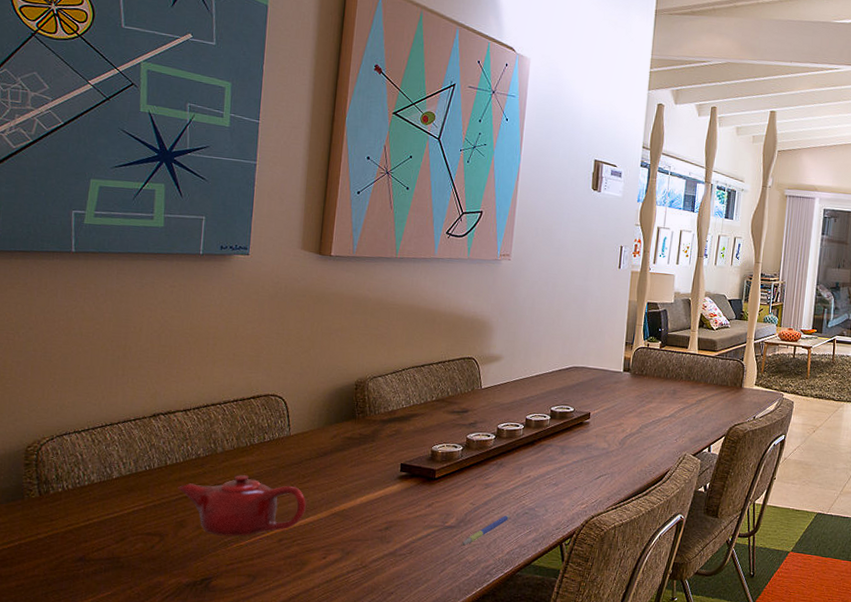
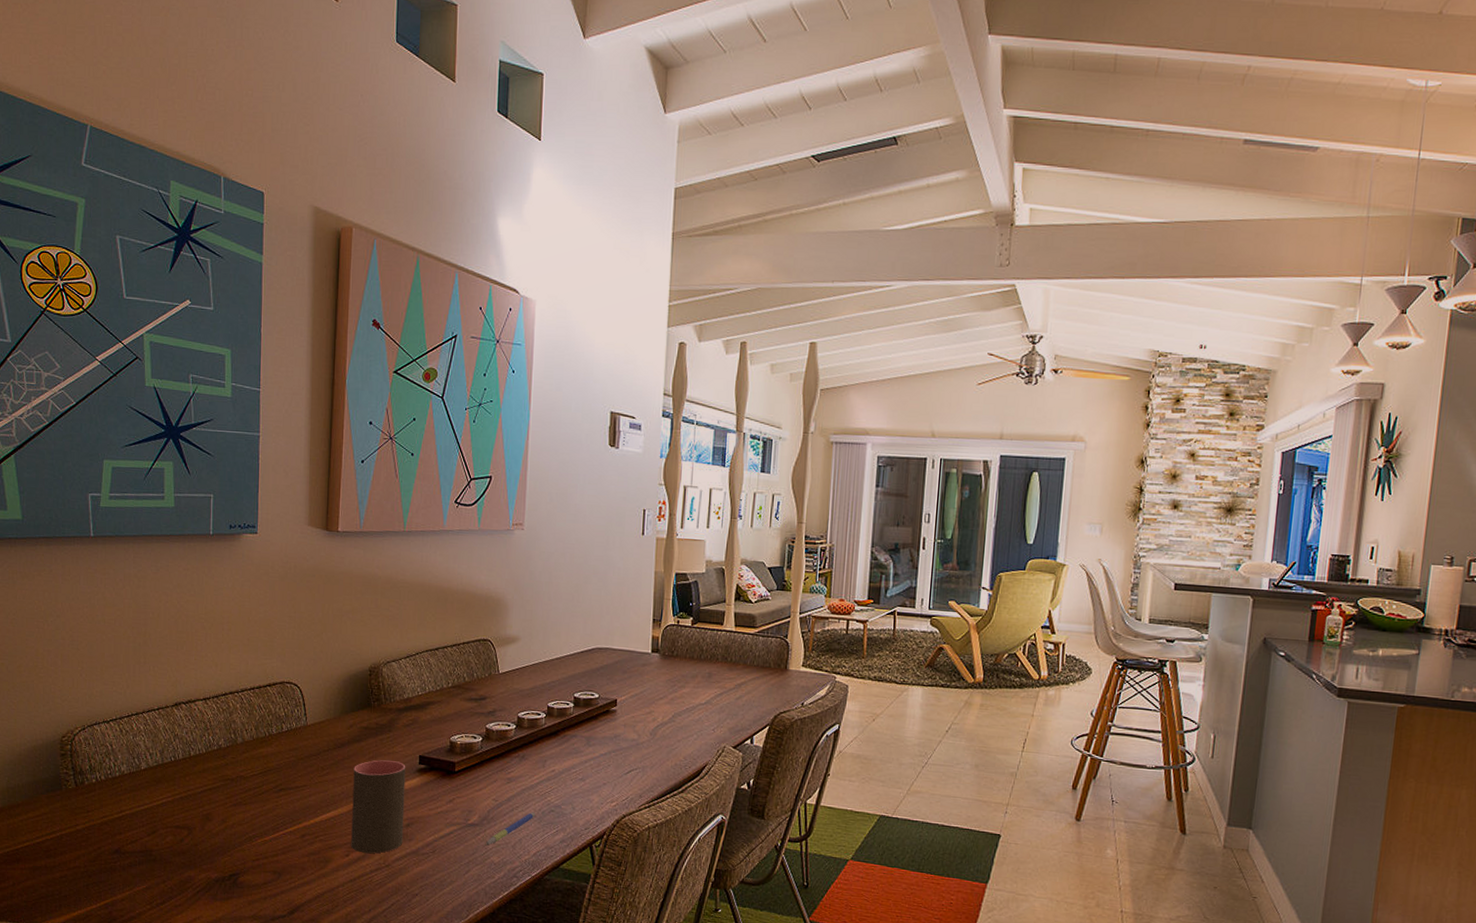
teapot: present [177,475,306,537] -> none [202,767,326,832]
cup: none [329,468,387,556] -> present [351,760,406,854]

